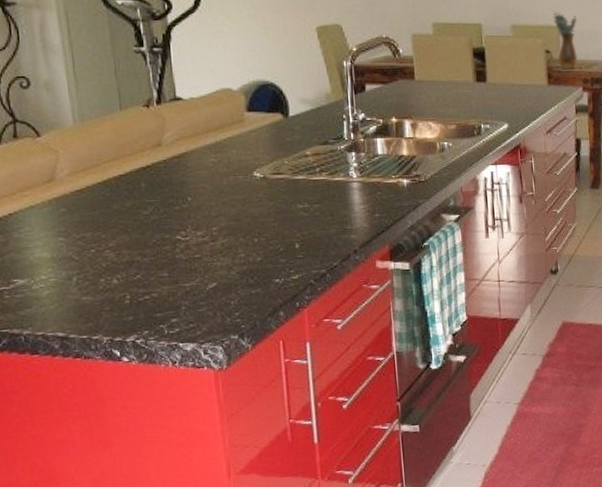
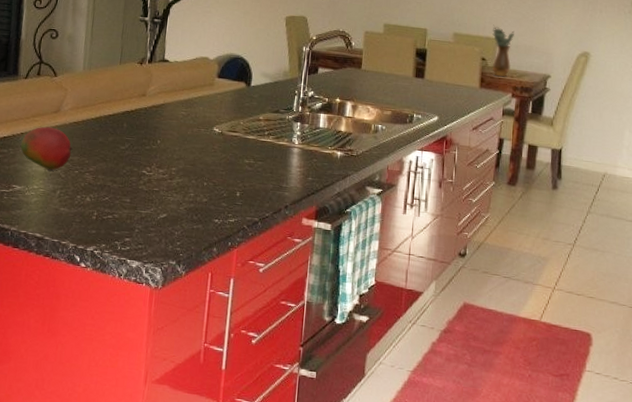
fruit: none [11,201,82,253] -> present [20,126,73,170]

